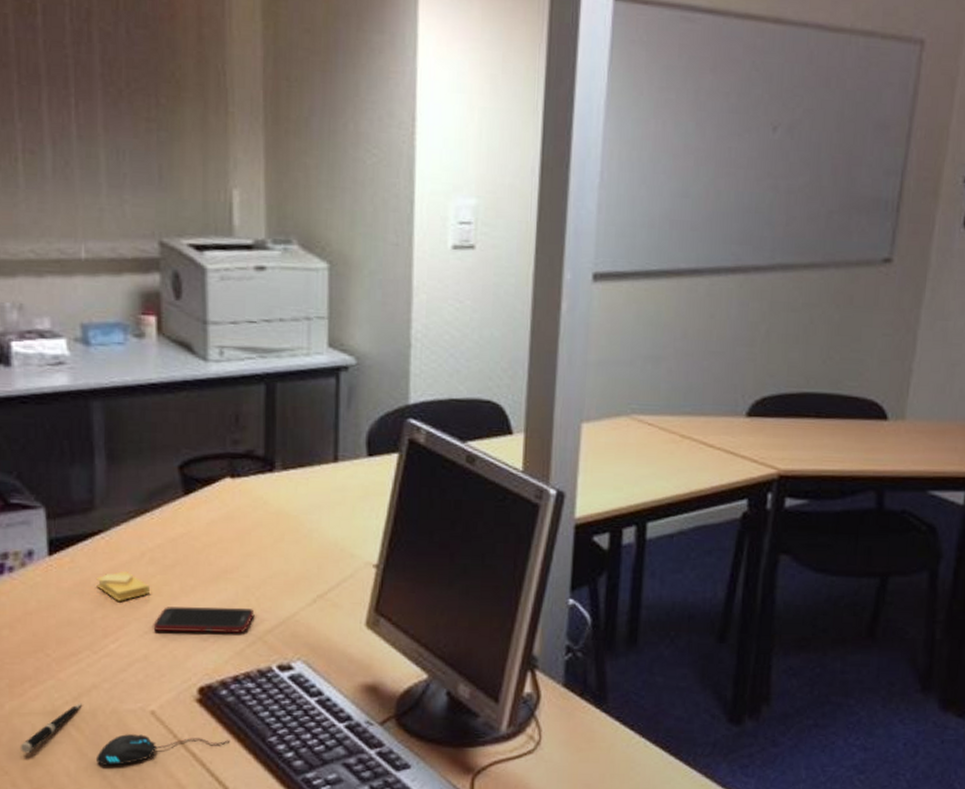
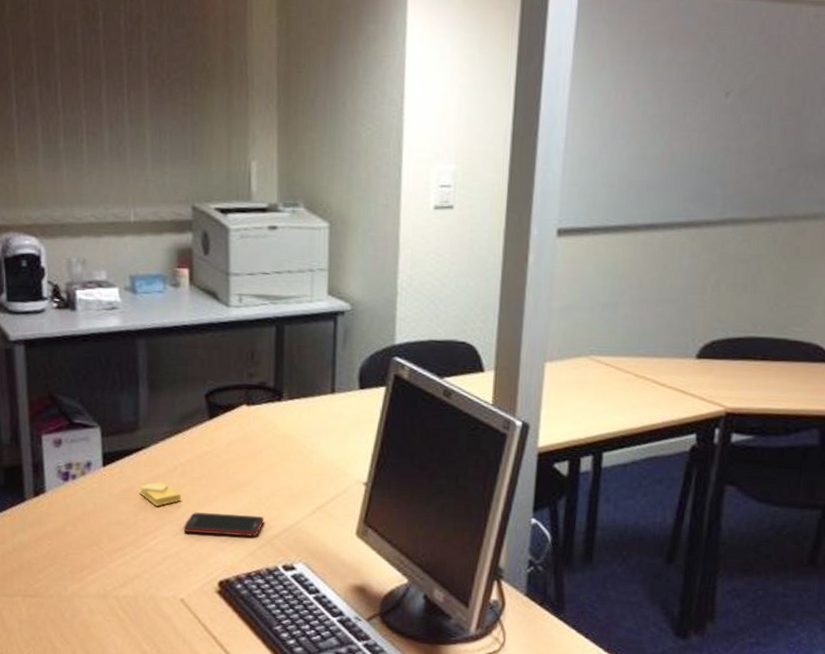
pen: present [20,703,82,754] -> none [79,589,127,629]
mouse: present [95,734,231,766] -> none [137,617,244,643]

